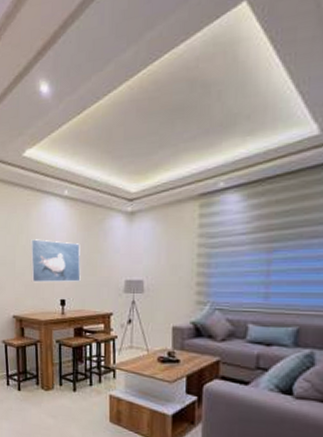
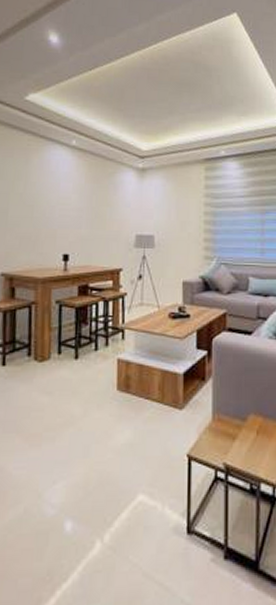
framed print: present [29,239,81,282] -> none [27,187,88,235]

